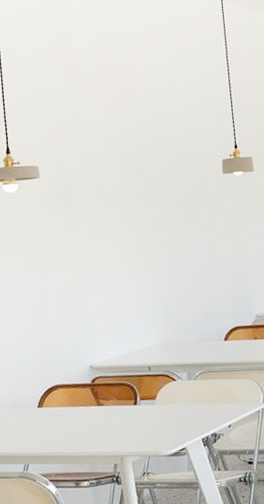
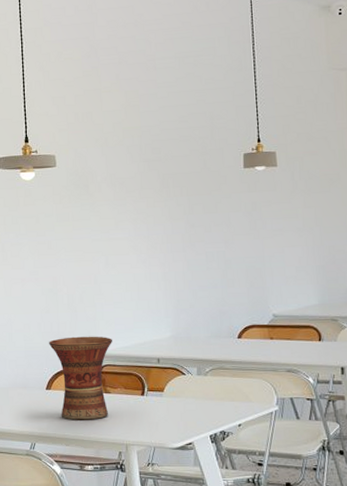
vase: none [39,348,103,437] -> present [49,336,112,420]

